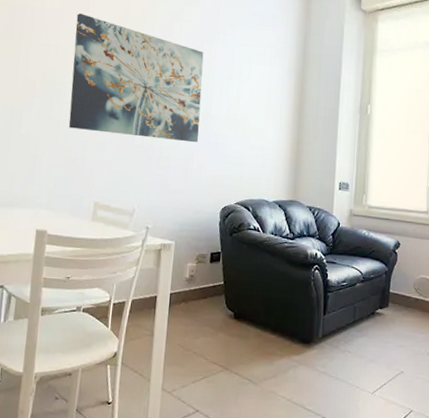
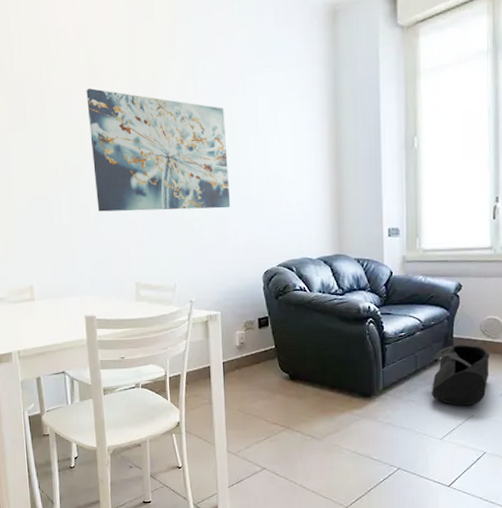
bag: none [366,299,422,362] -> present [431,344,491,406]

